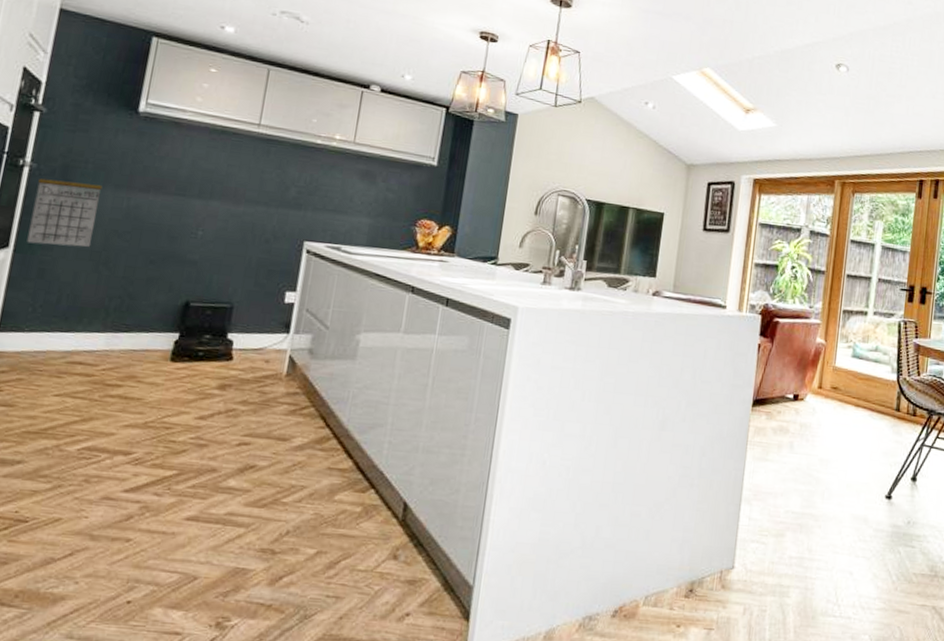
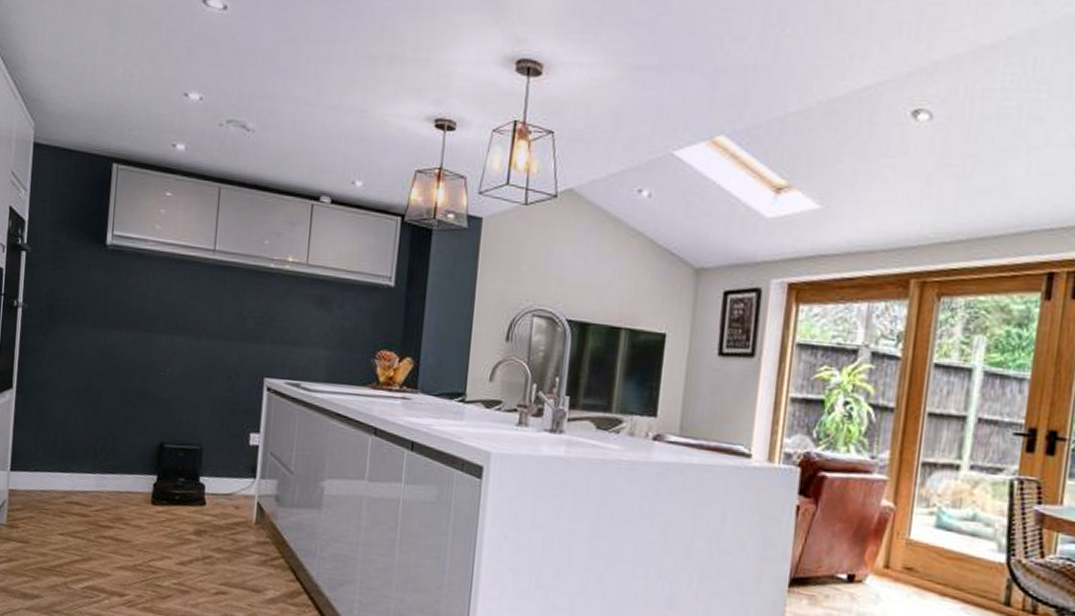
calendar: present [26,178,103,247] -> none [26,319,82,387]

